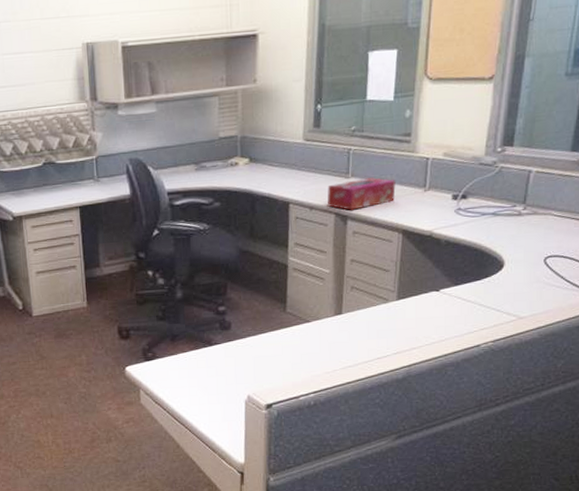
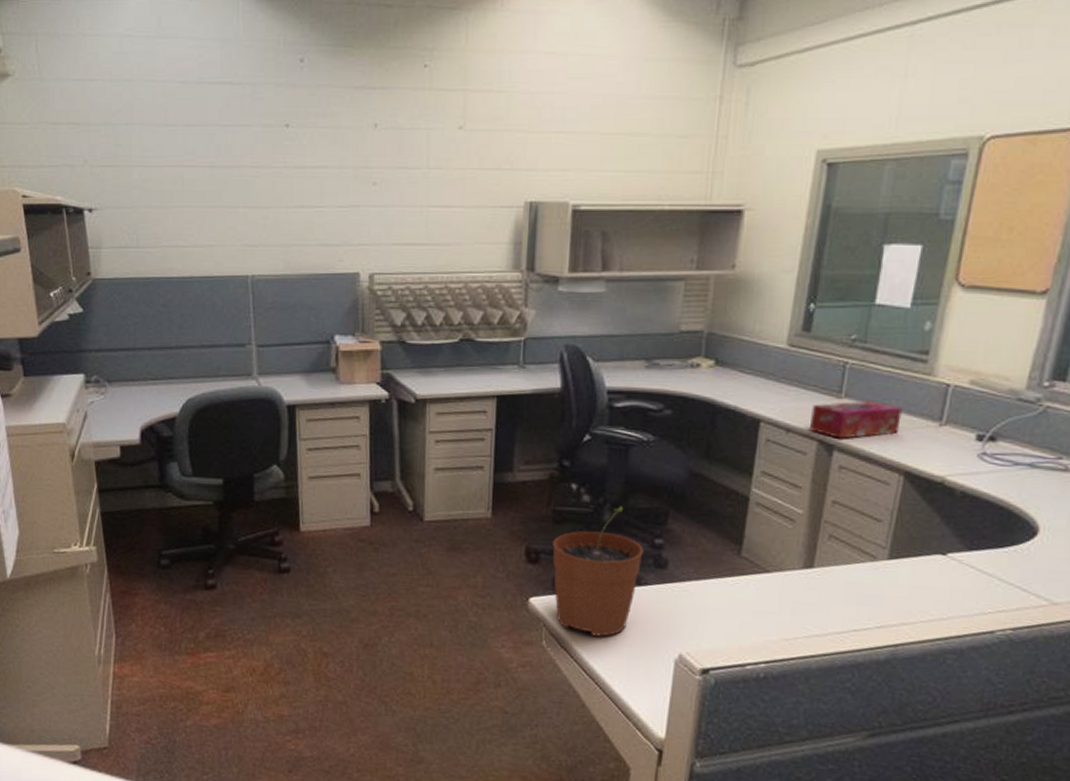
plant pot: none [139,284,211,391] -> present [552,506,644,637]

